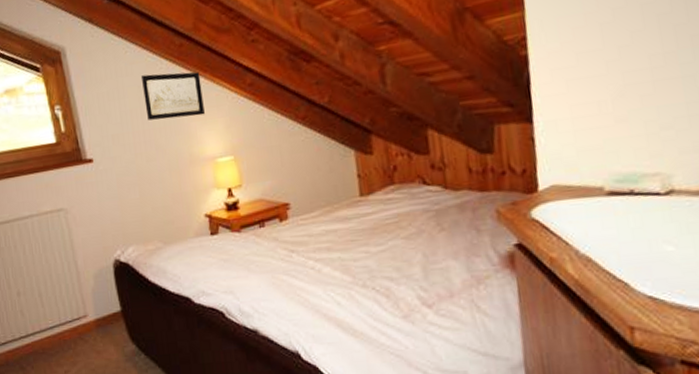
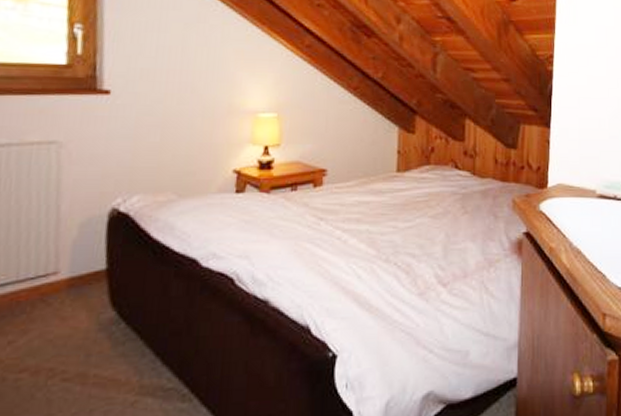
wall art: present [140,72,205,121] -> none [188,13,257,67]

